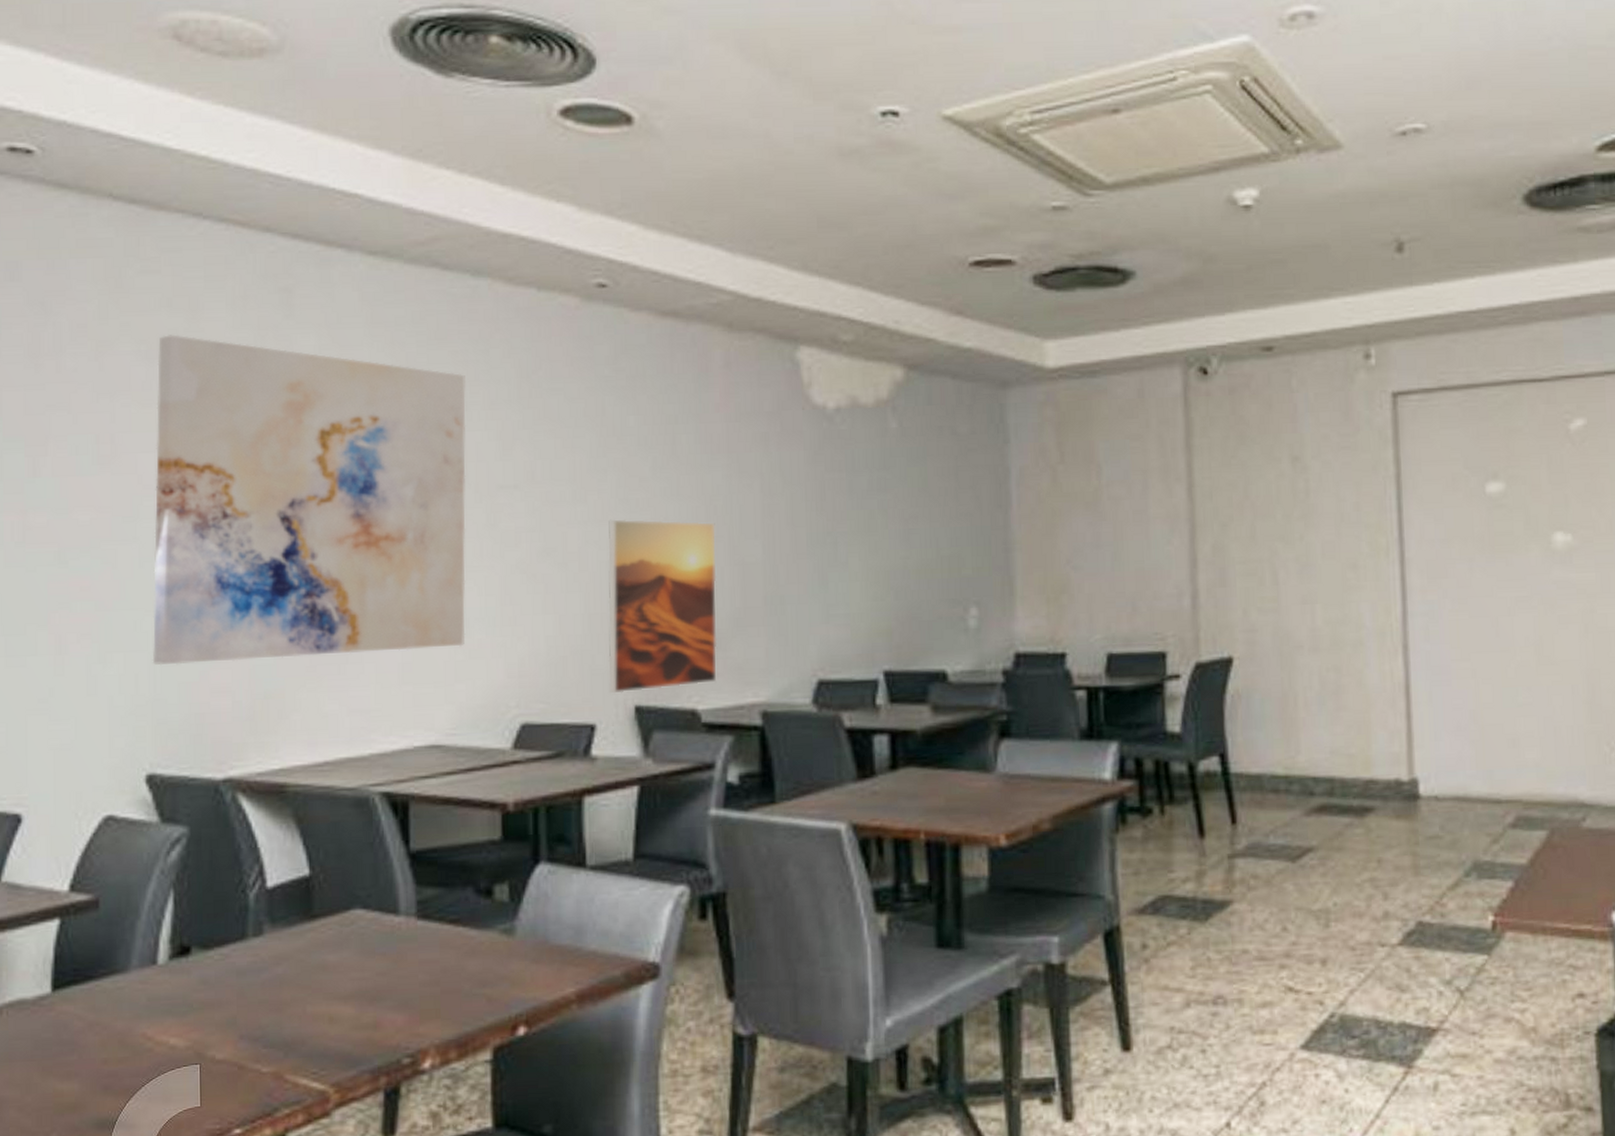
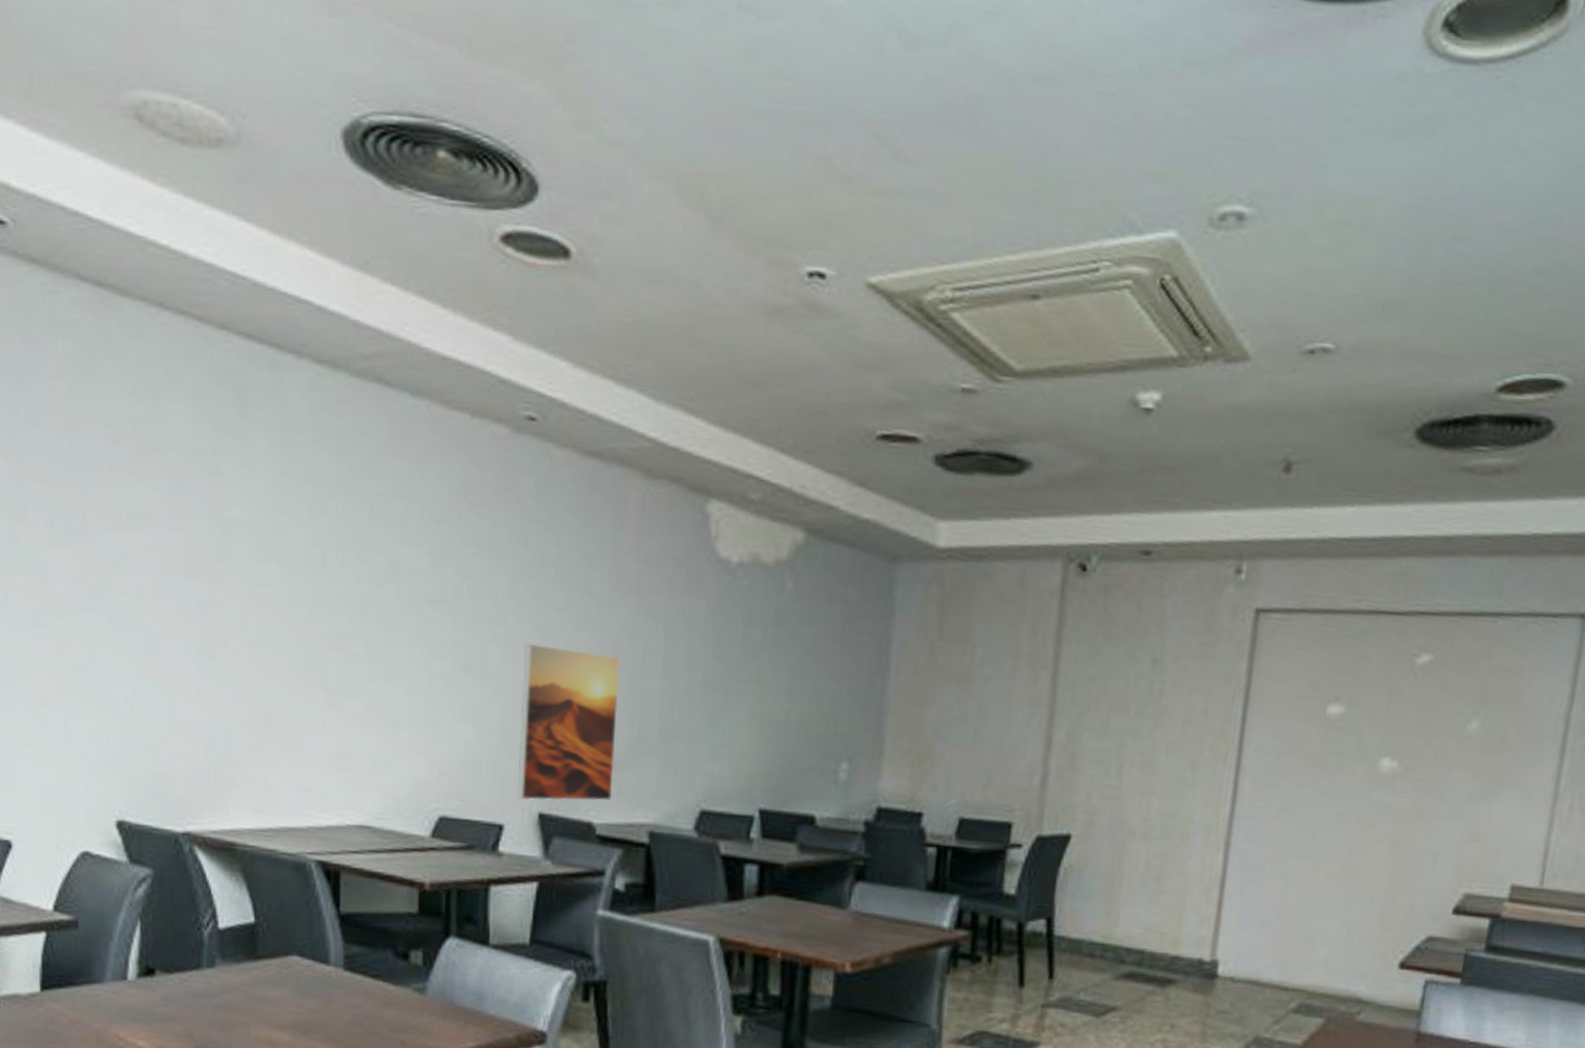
wall art: present [152,334,466,666] -> none [121,420,402,742]

